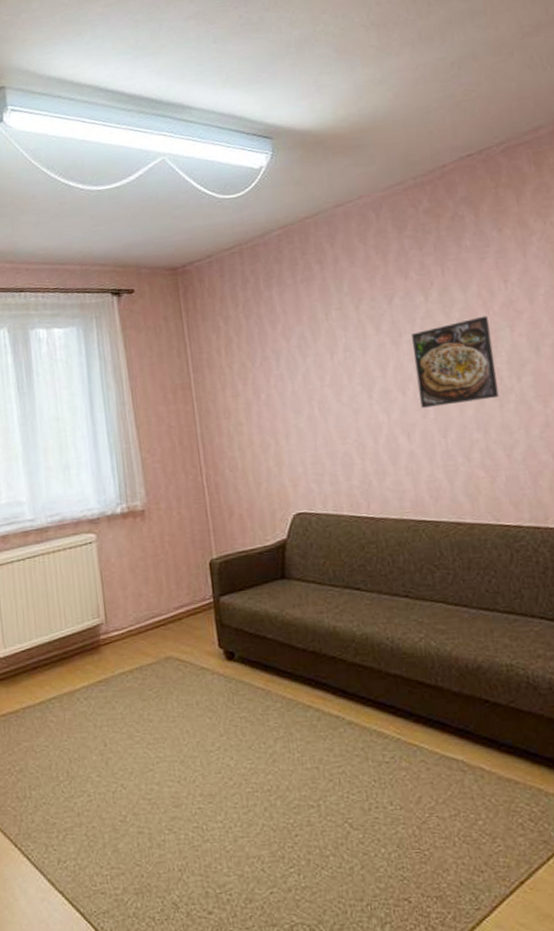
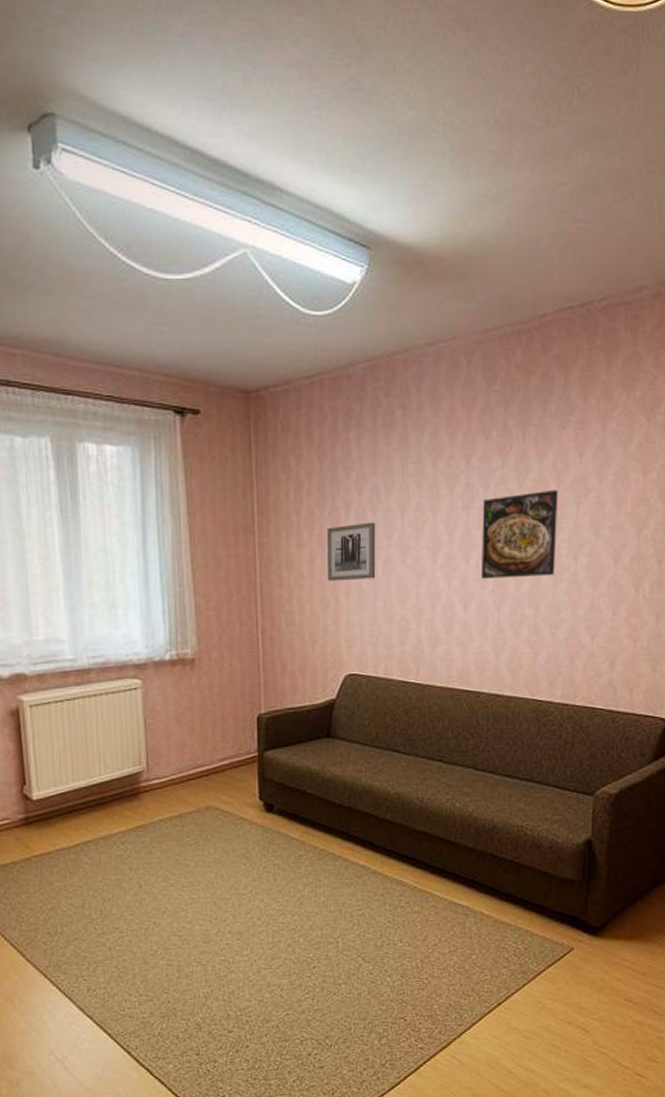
wall art: none [260,367,313,425] -> present [326,522,376,581]

